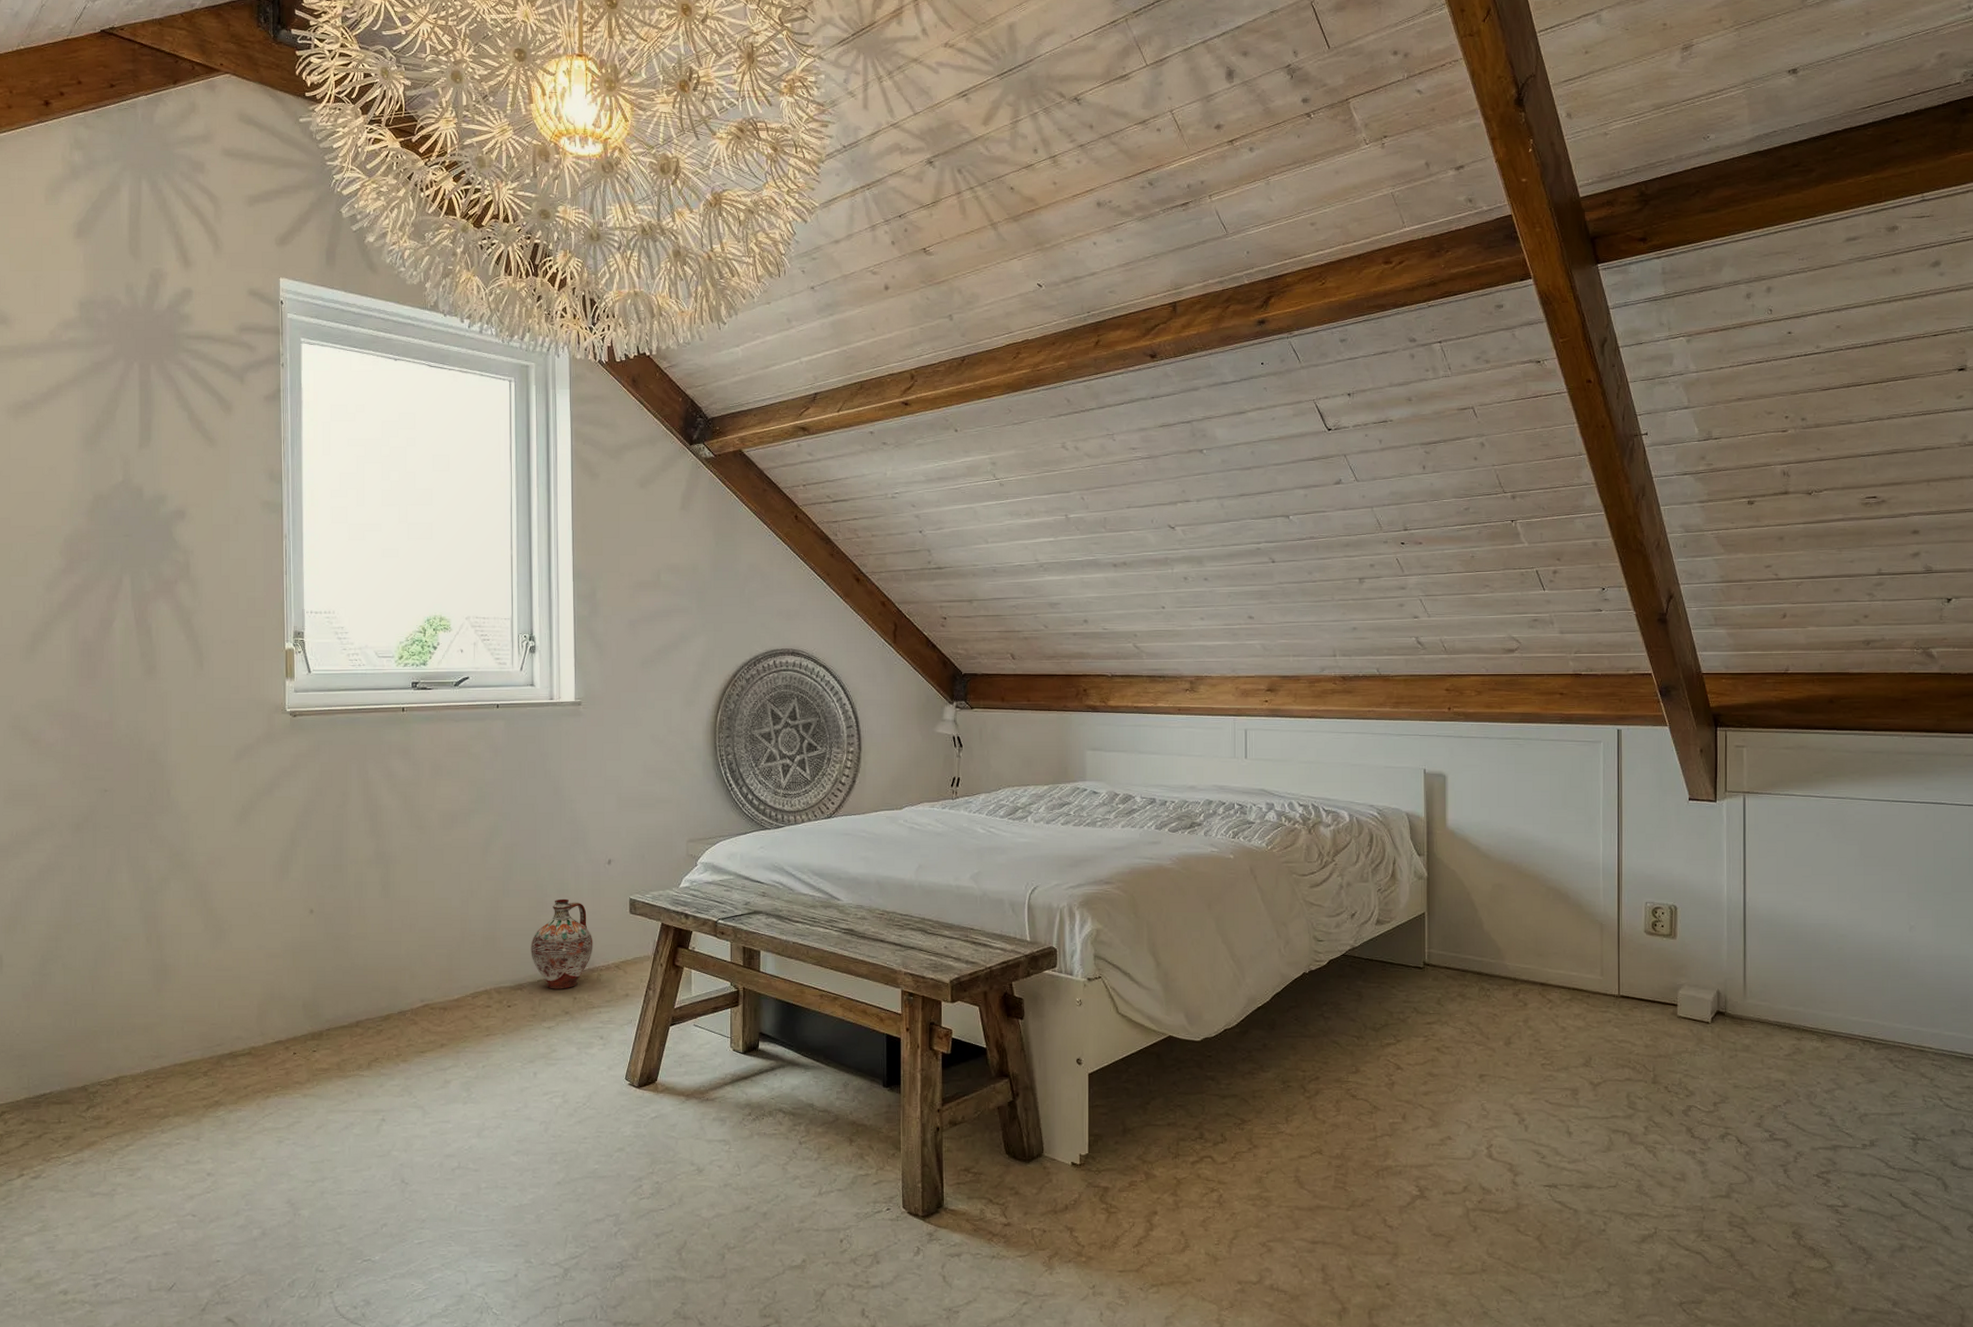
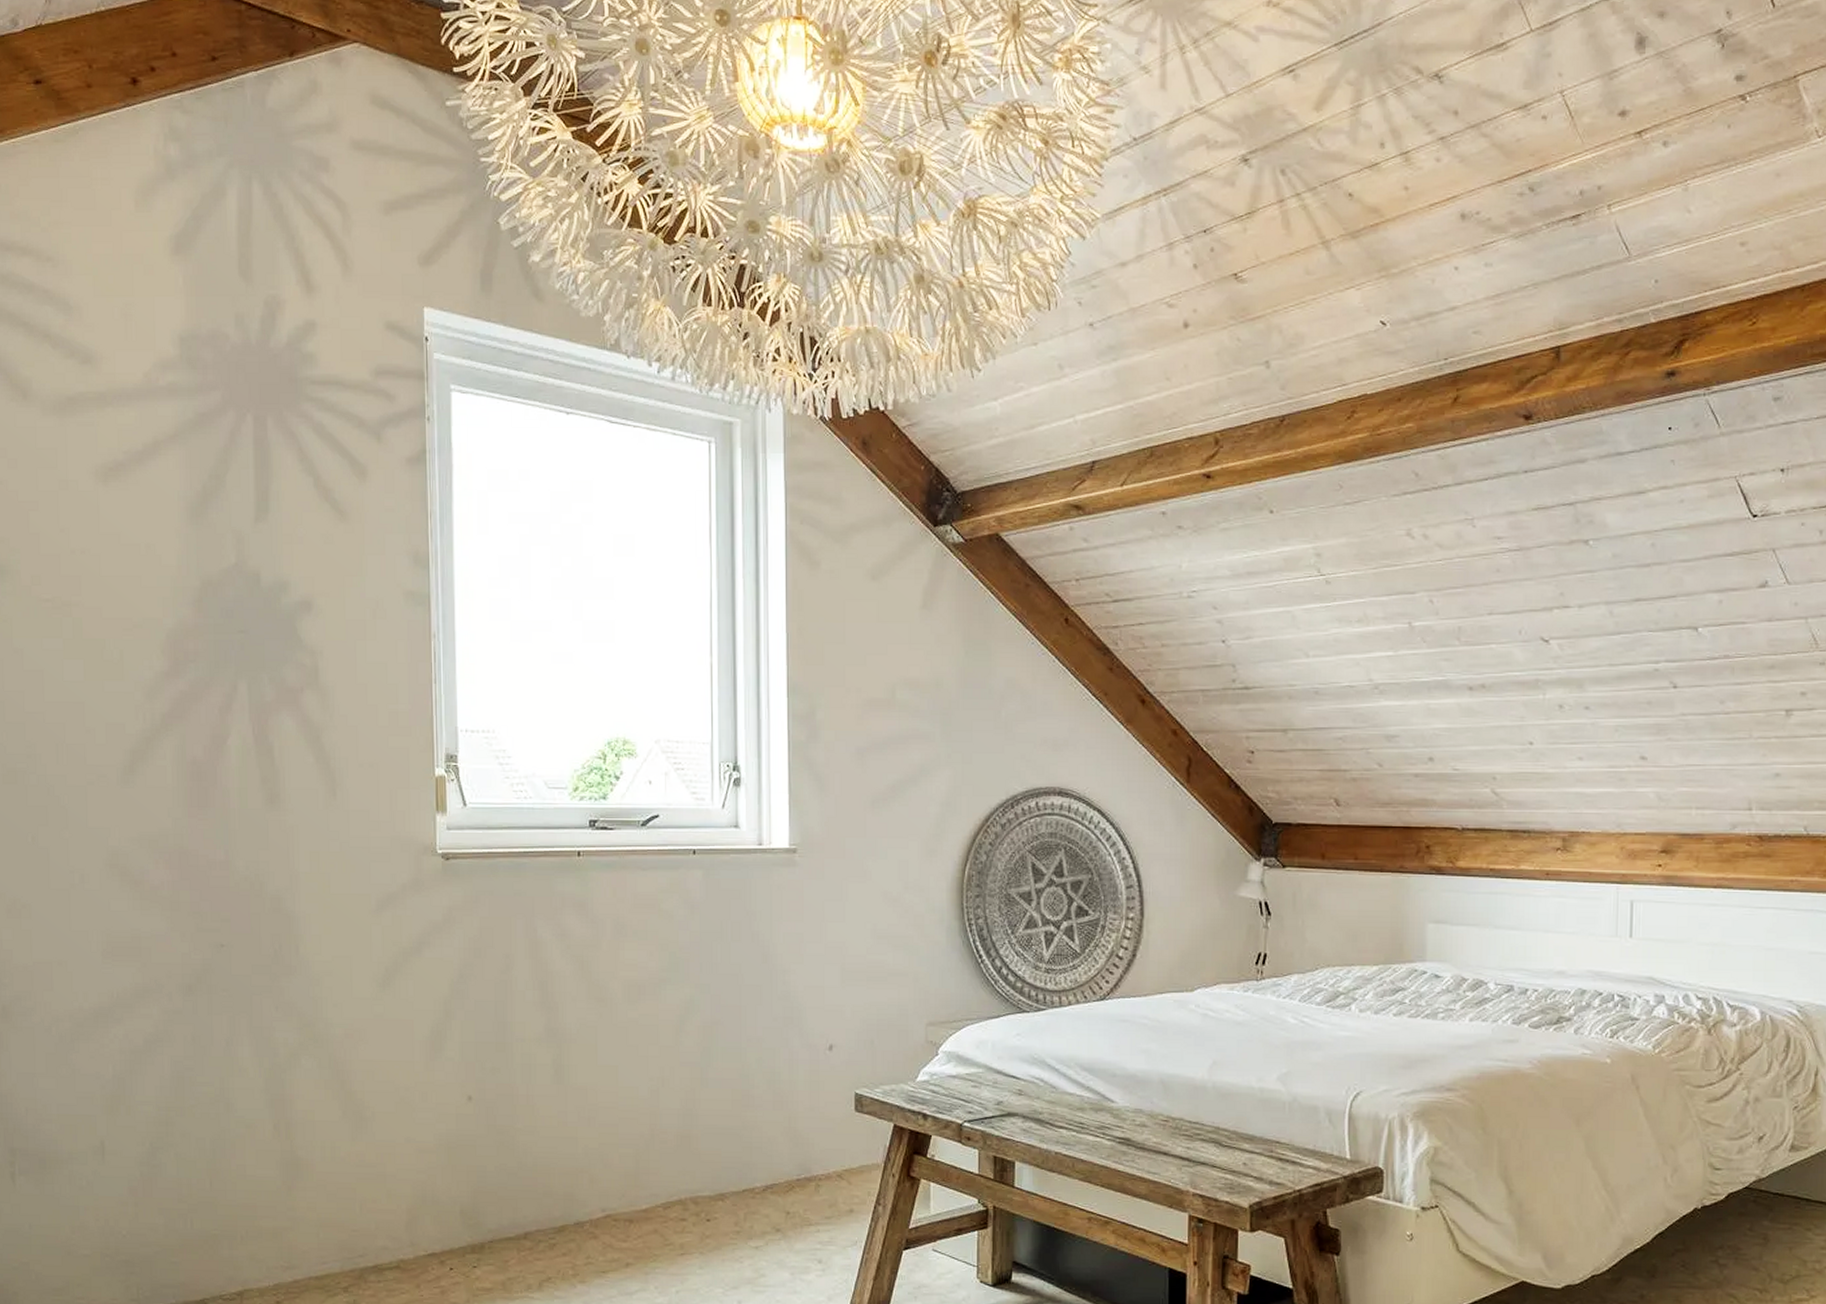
ceramic jug: present [531,899,593,989] -> none [734,1091,811,1202]

